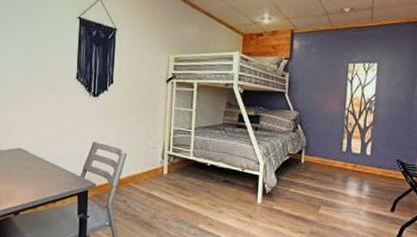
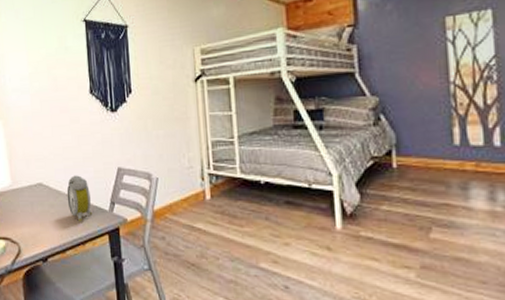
alarm clock: none [44,145,66,184] -> present [66,175,93,222]

